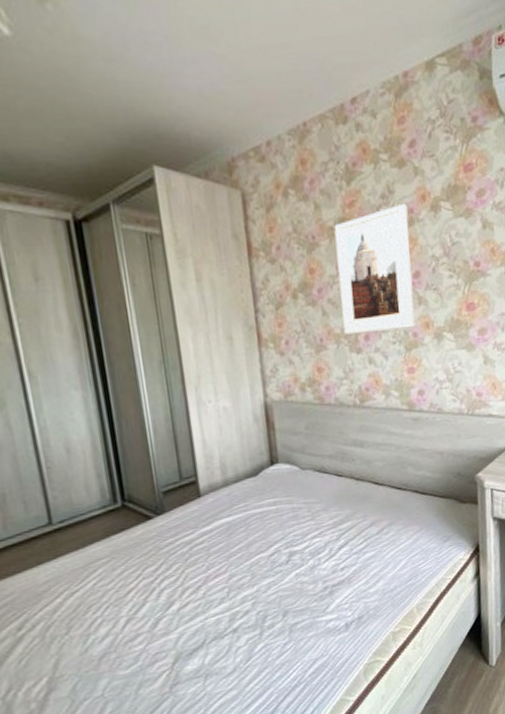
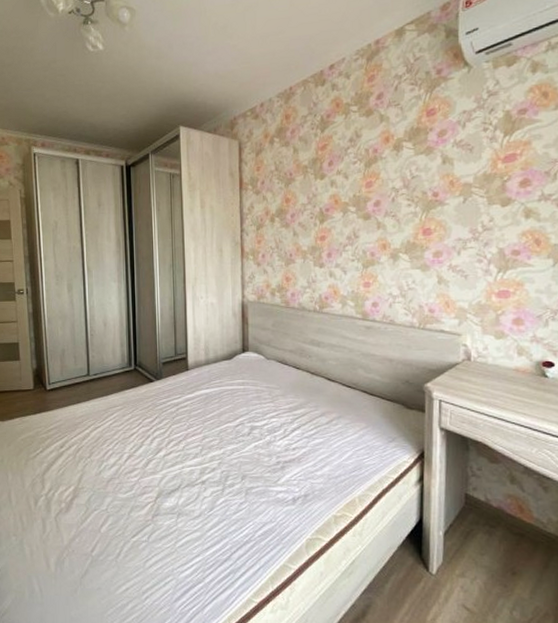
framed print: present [334,203,415,335] -> none [308,145,373,252]

